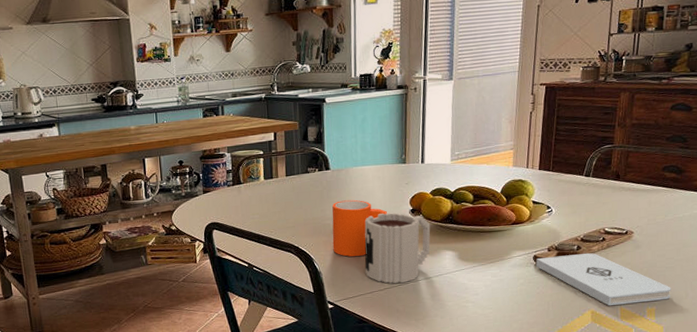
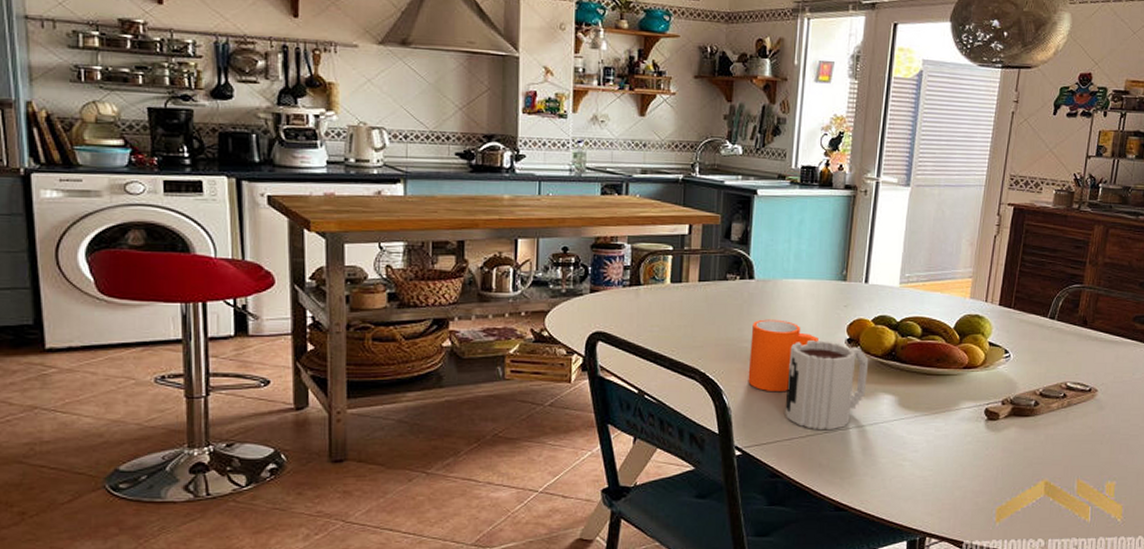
notepad: present [535,252,671,306] -> none [986,410,1134,477]

